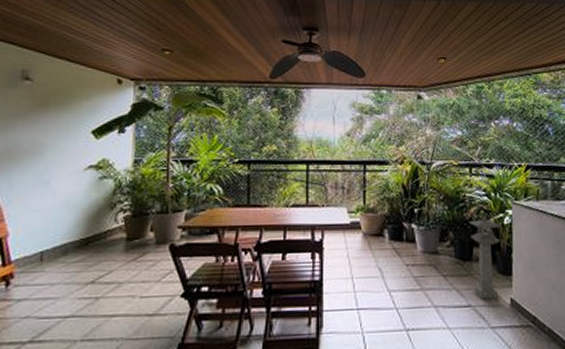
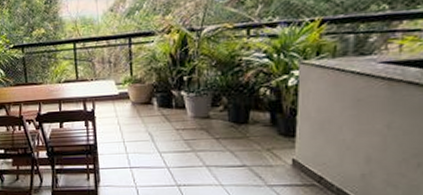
lantern: present [468,215,502,299] -> none [245,78,285,160]

